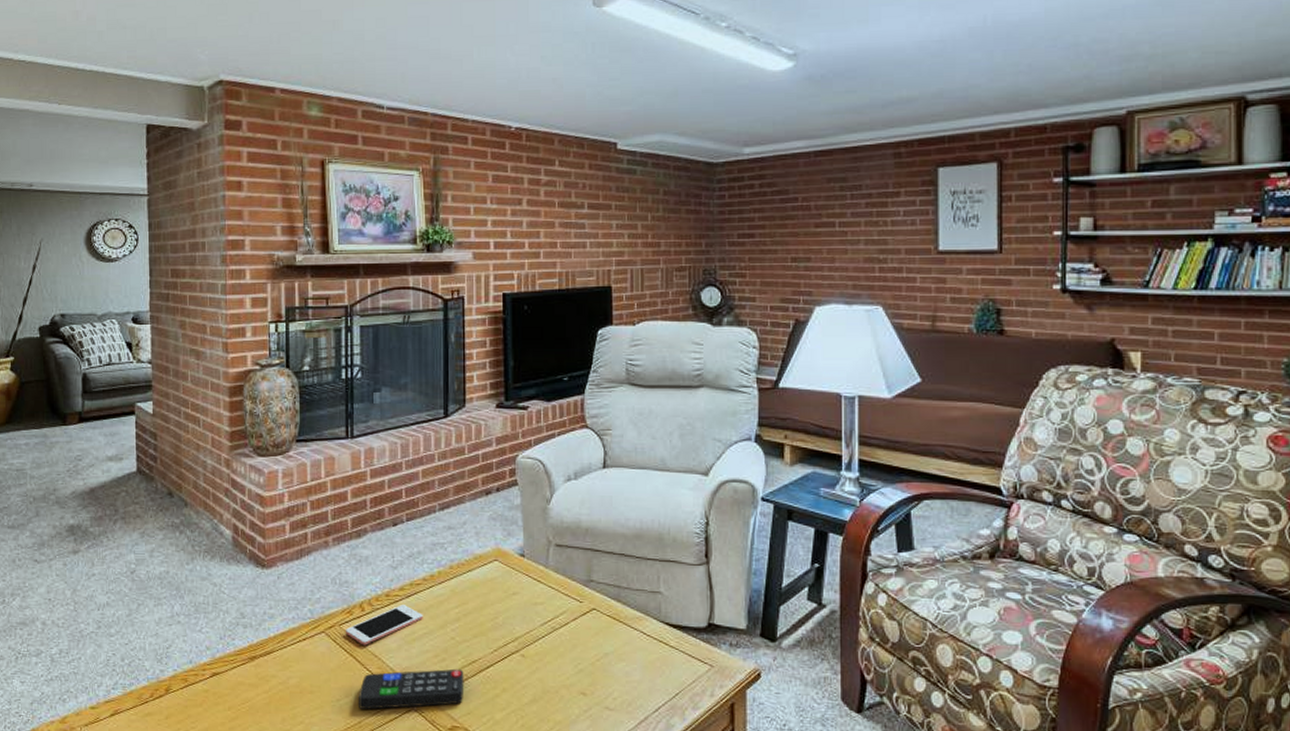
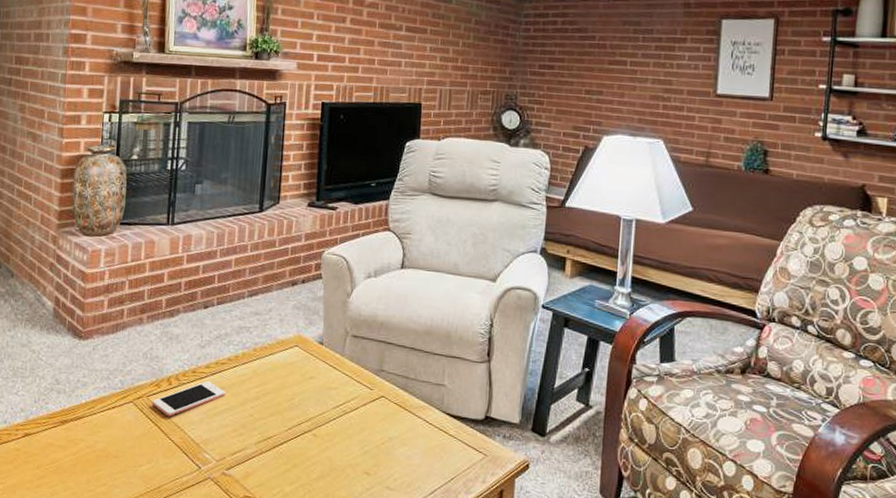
remote control: present [359,668,464,709] -> none [159,442,259,476]

